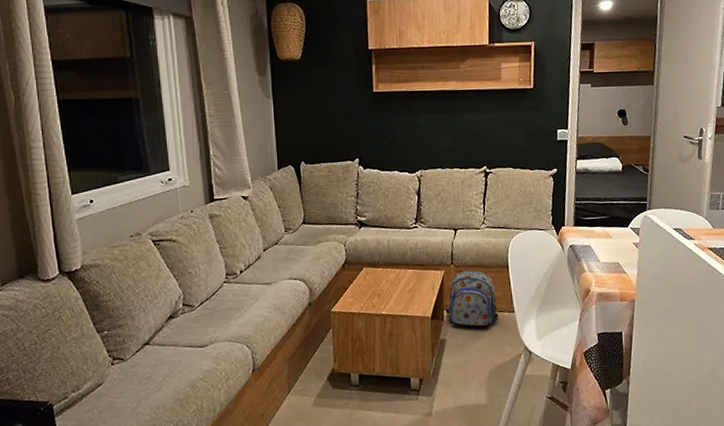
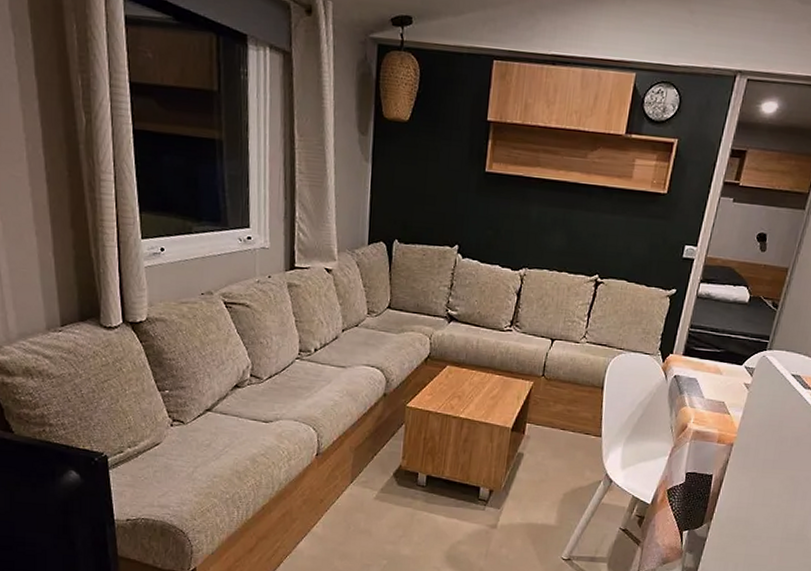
backpack: present [445,270,498,327] -> none [528,384,585,447]

